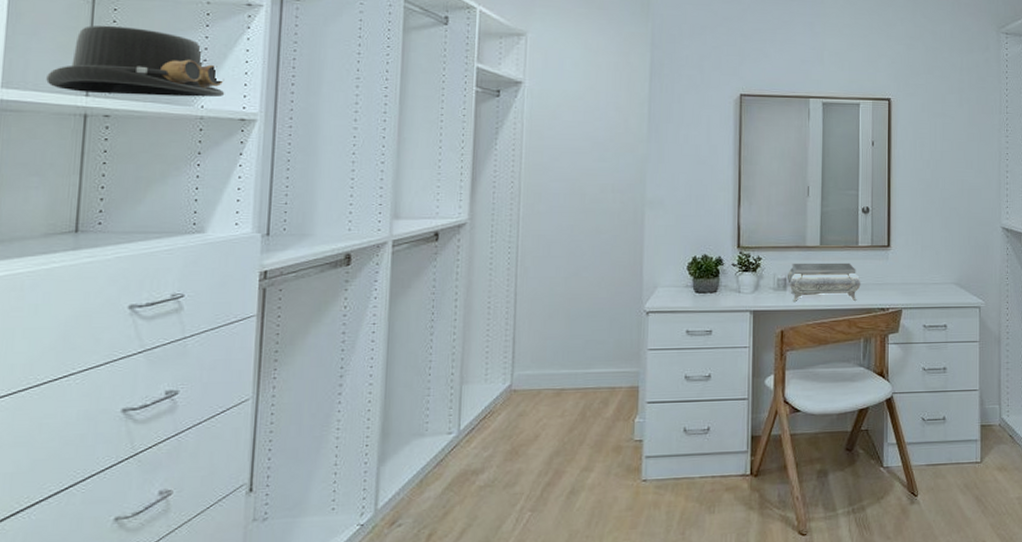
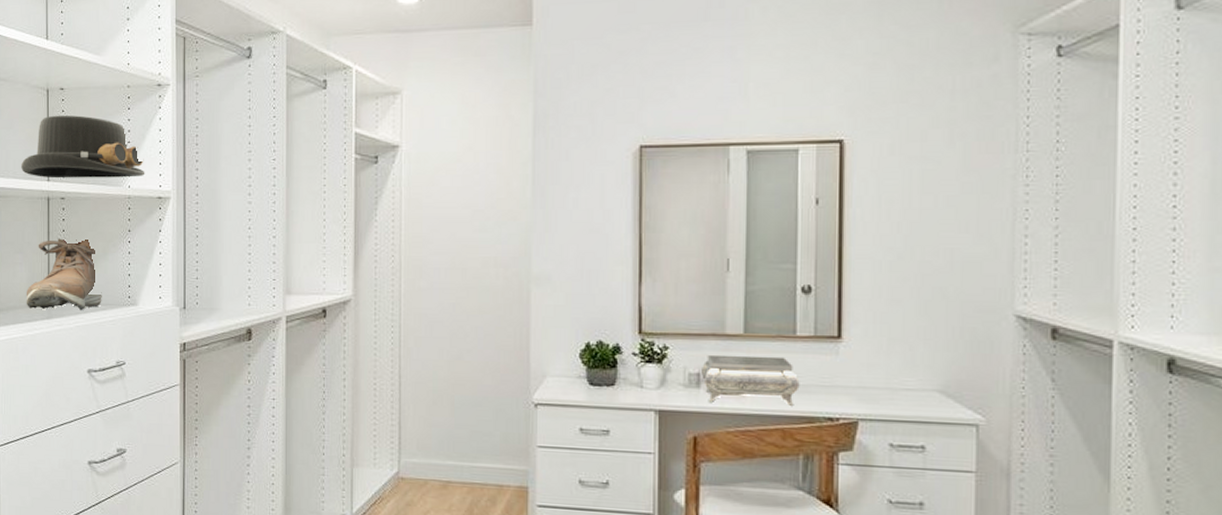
boot: none [41,160,156,240] -> present [26,238,102,311]

